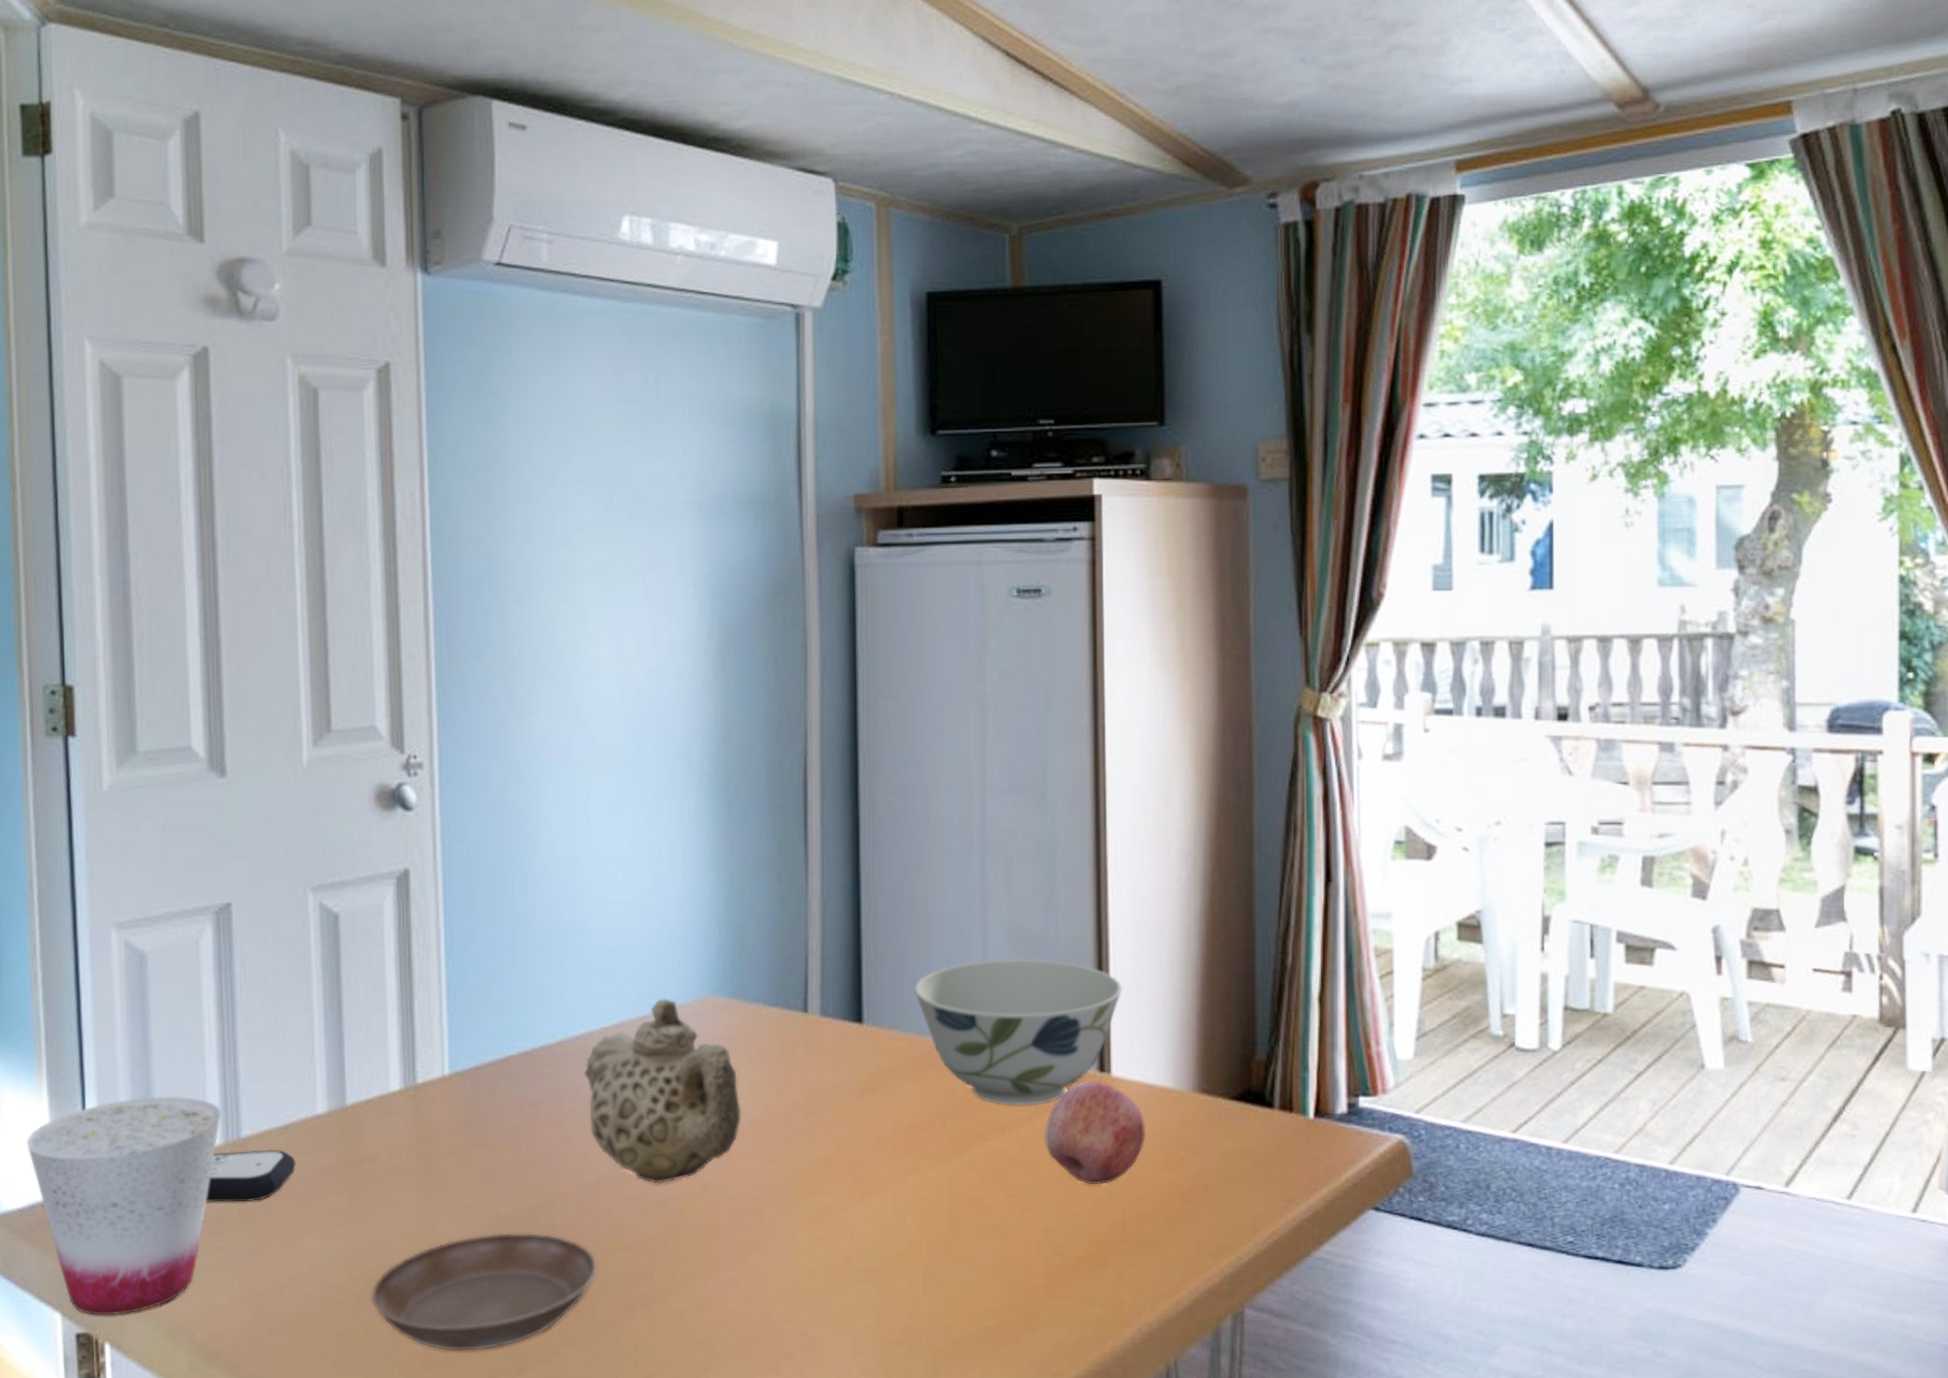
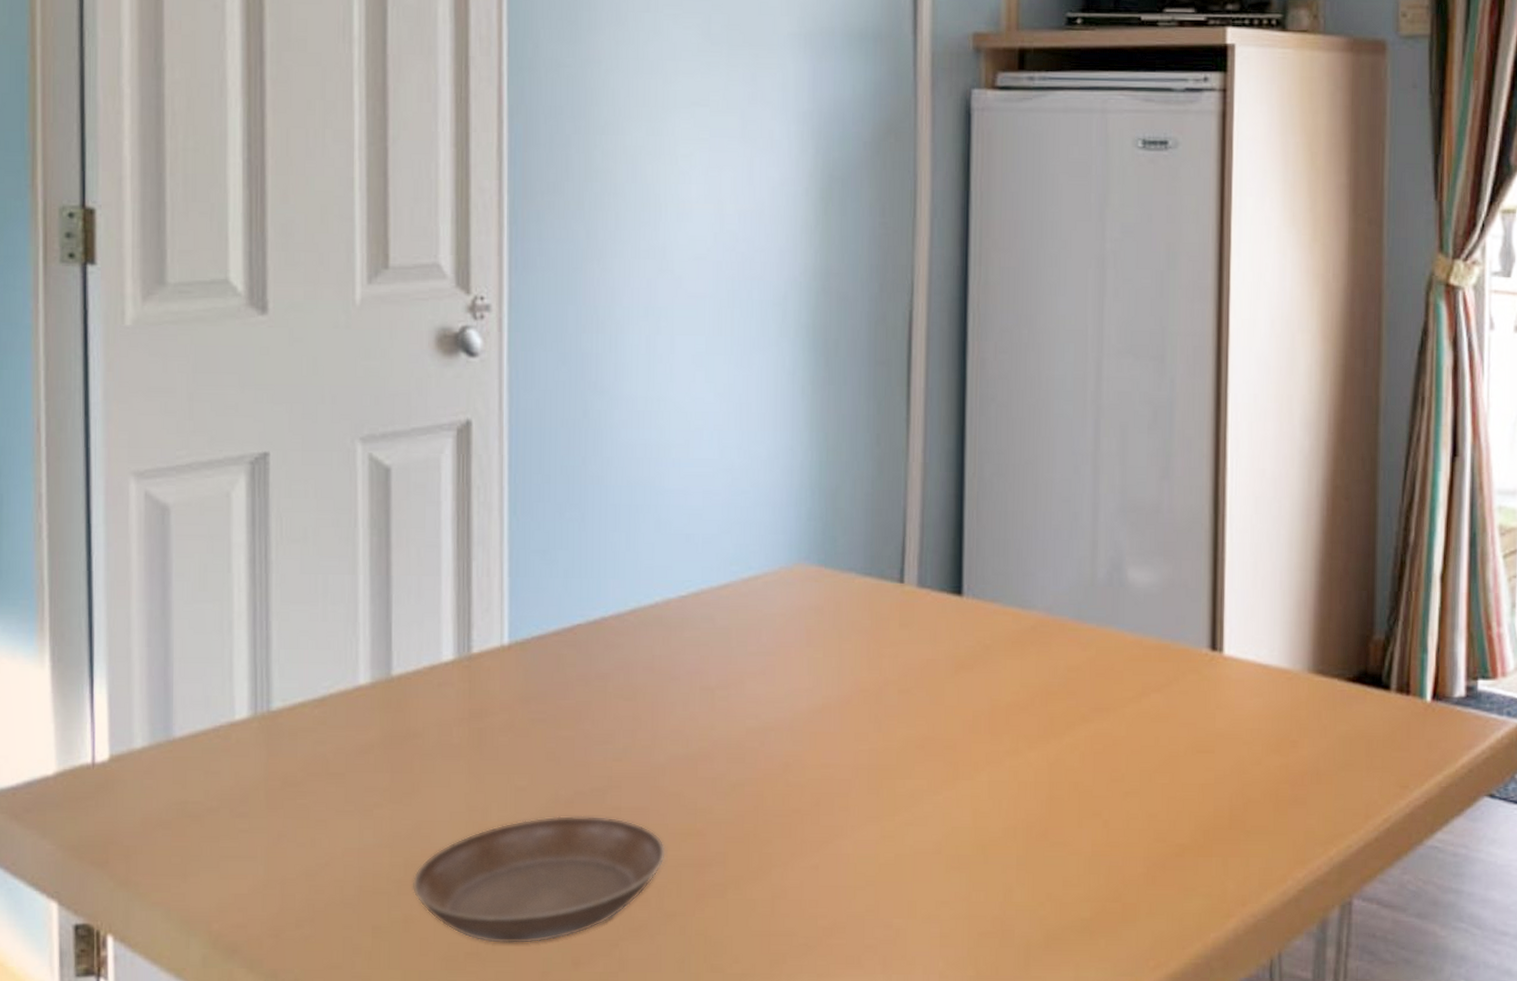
cup: present [26,1096,222,1316] -> none [23,663,250,905]
remote control: present [206,1149,296,1202] -> none [229,723,333,781]
teapot: present [583,998,742,1184] -> none [657,565,829,765]
bowl: present [913,960,1122,1106] -> none [1018,531,1238,685]
fruit: present [1044,1080,1146,1185] -> none [1150,659,1258,769]

